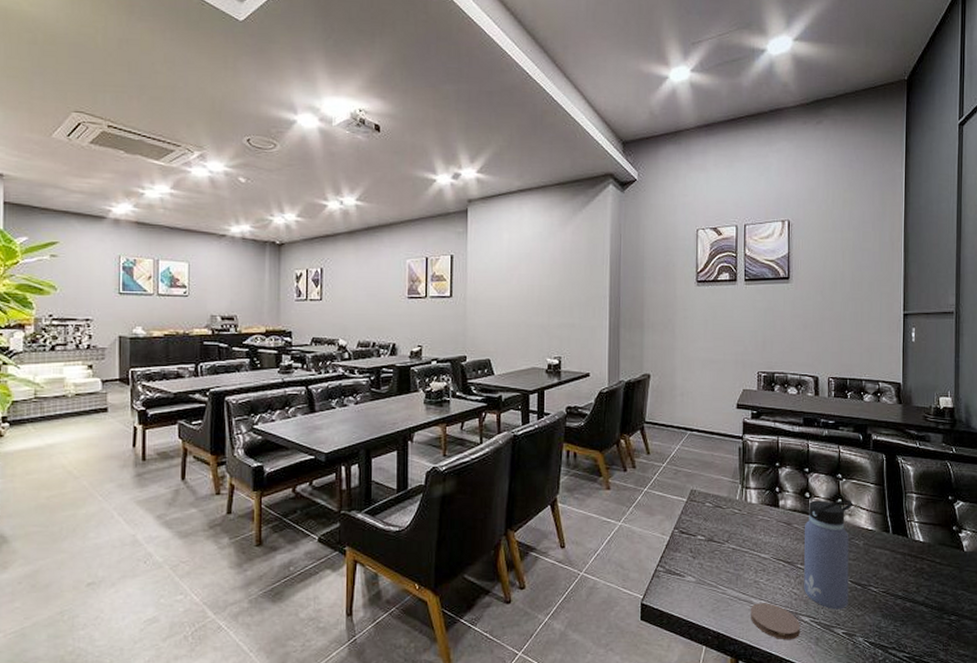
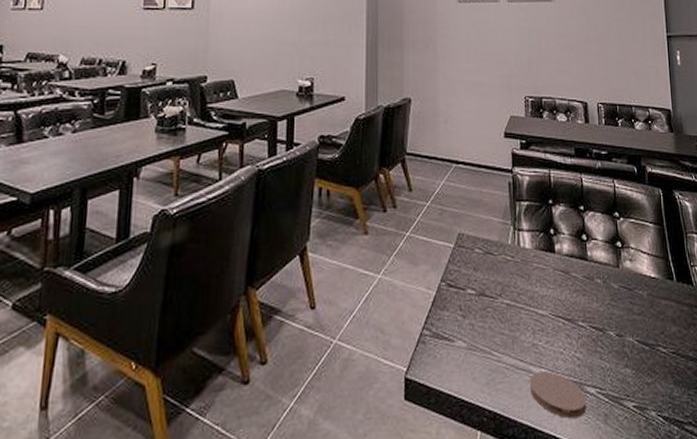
water bottle: present [804,500,854,610] -> none [583,242,637,377]

